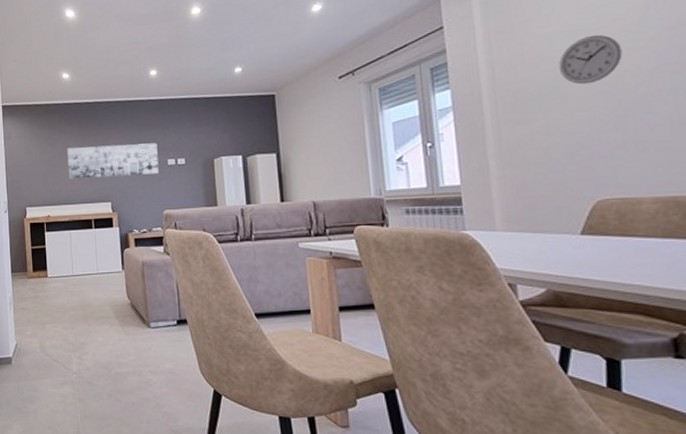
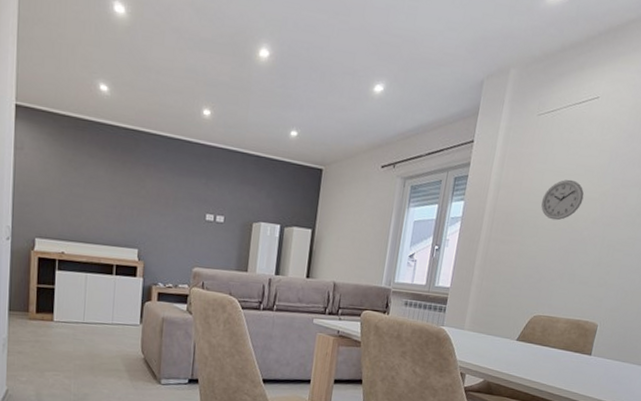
wall art: present [67,143,159,179] -> none [92,177,198,227]

